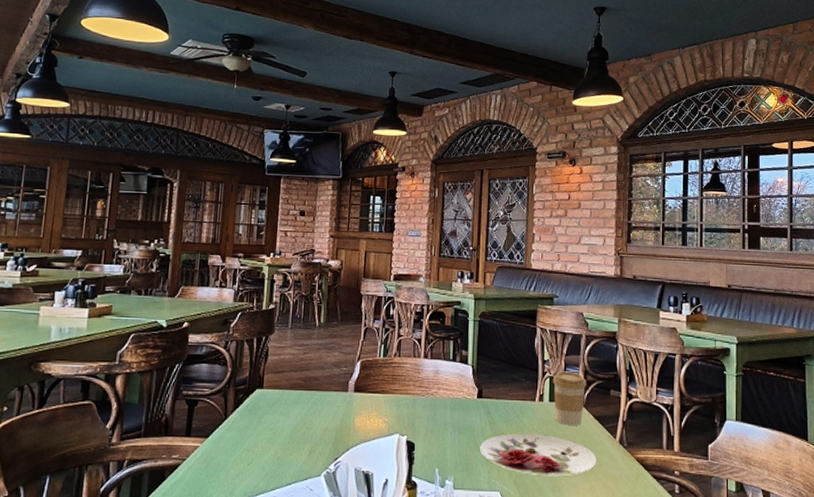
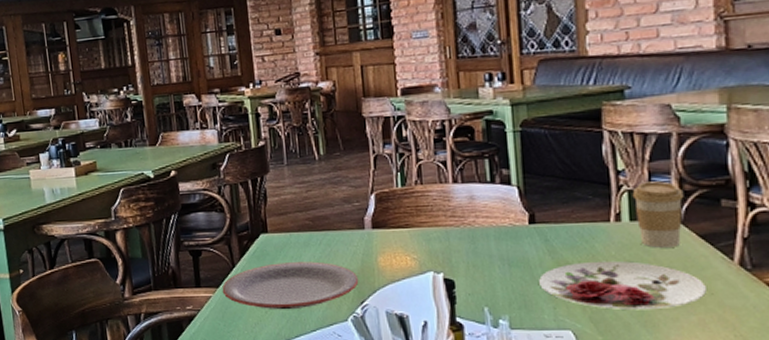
plate: none [210,417,336,463] -> present [222,261,359,310]

